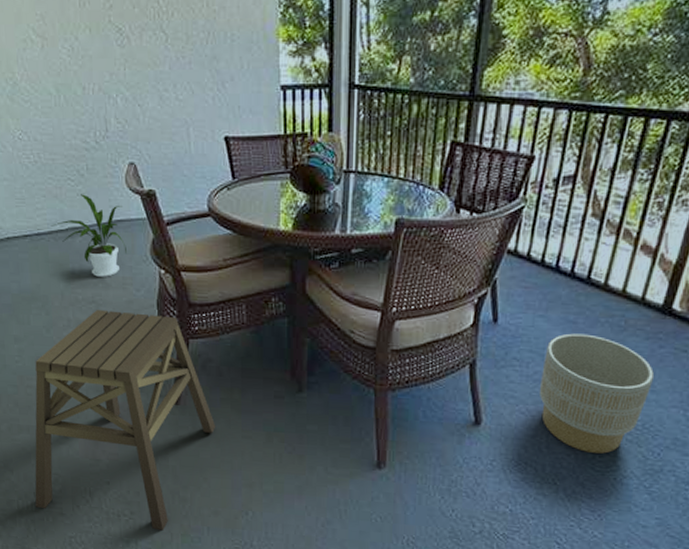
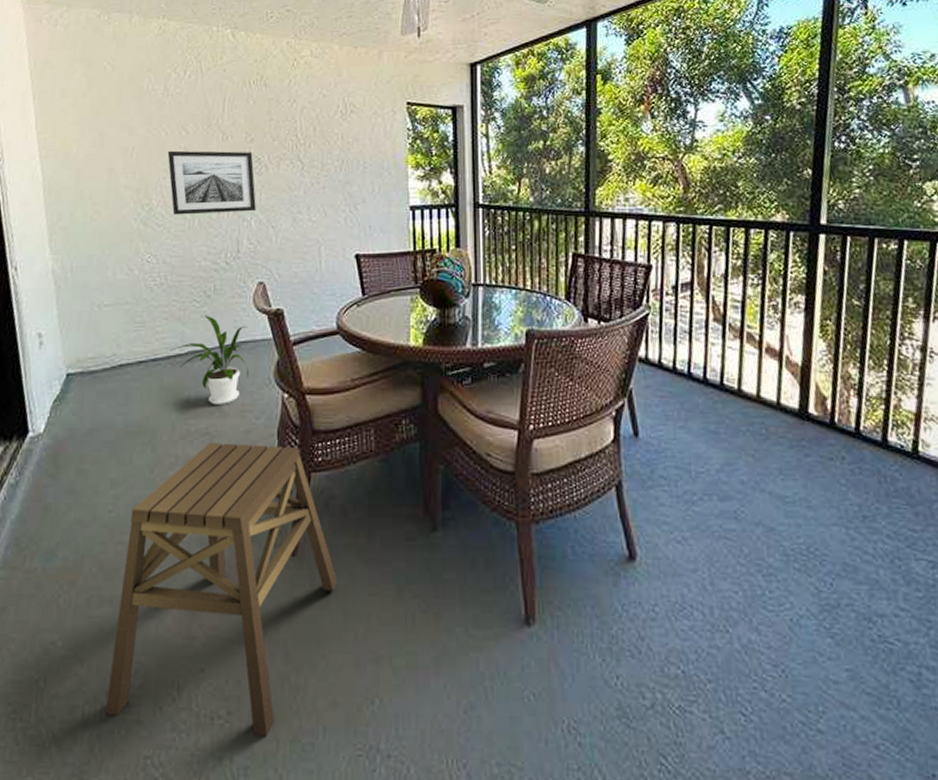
wall art: none [24,18,121,91] -> present [167,150,256,215]
planter: present [539,333,655,454] -> none [691,445,808,588]

